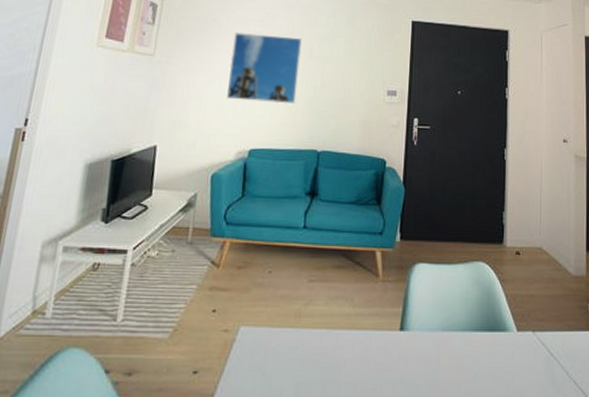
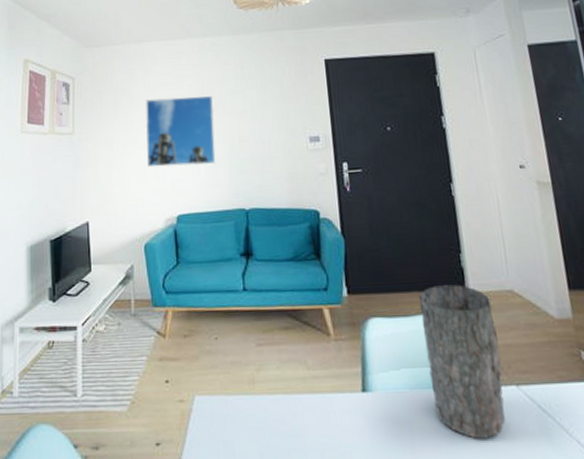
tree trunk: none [461,238,524,377] -> present [418,284,505,439]

